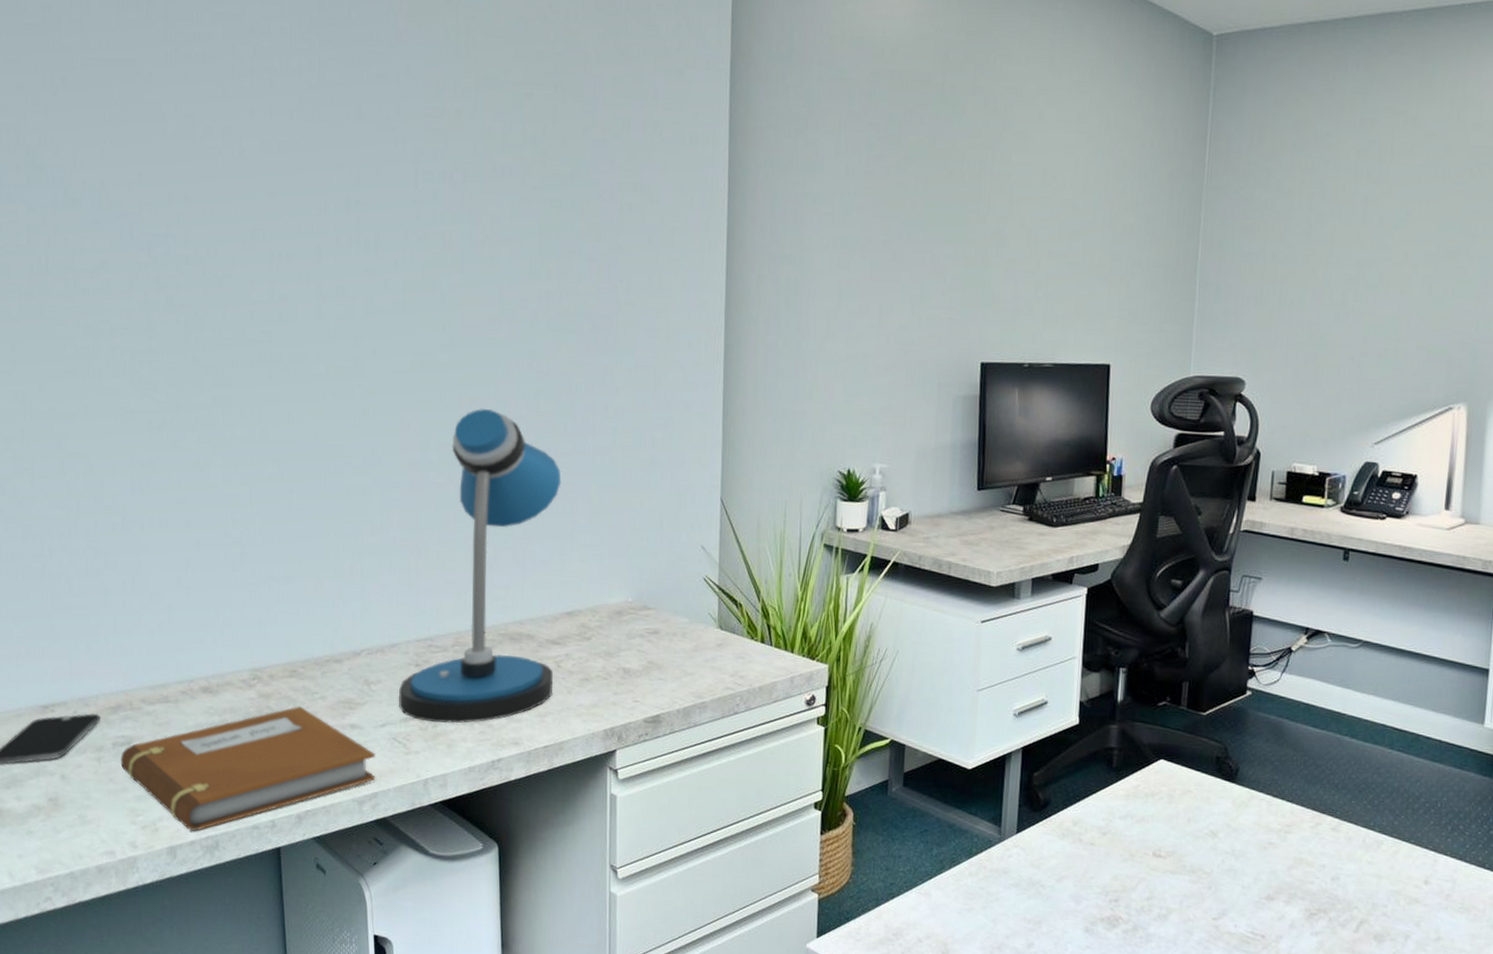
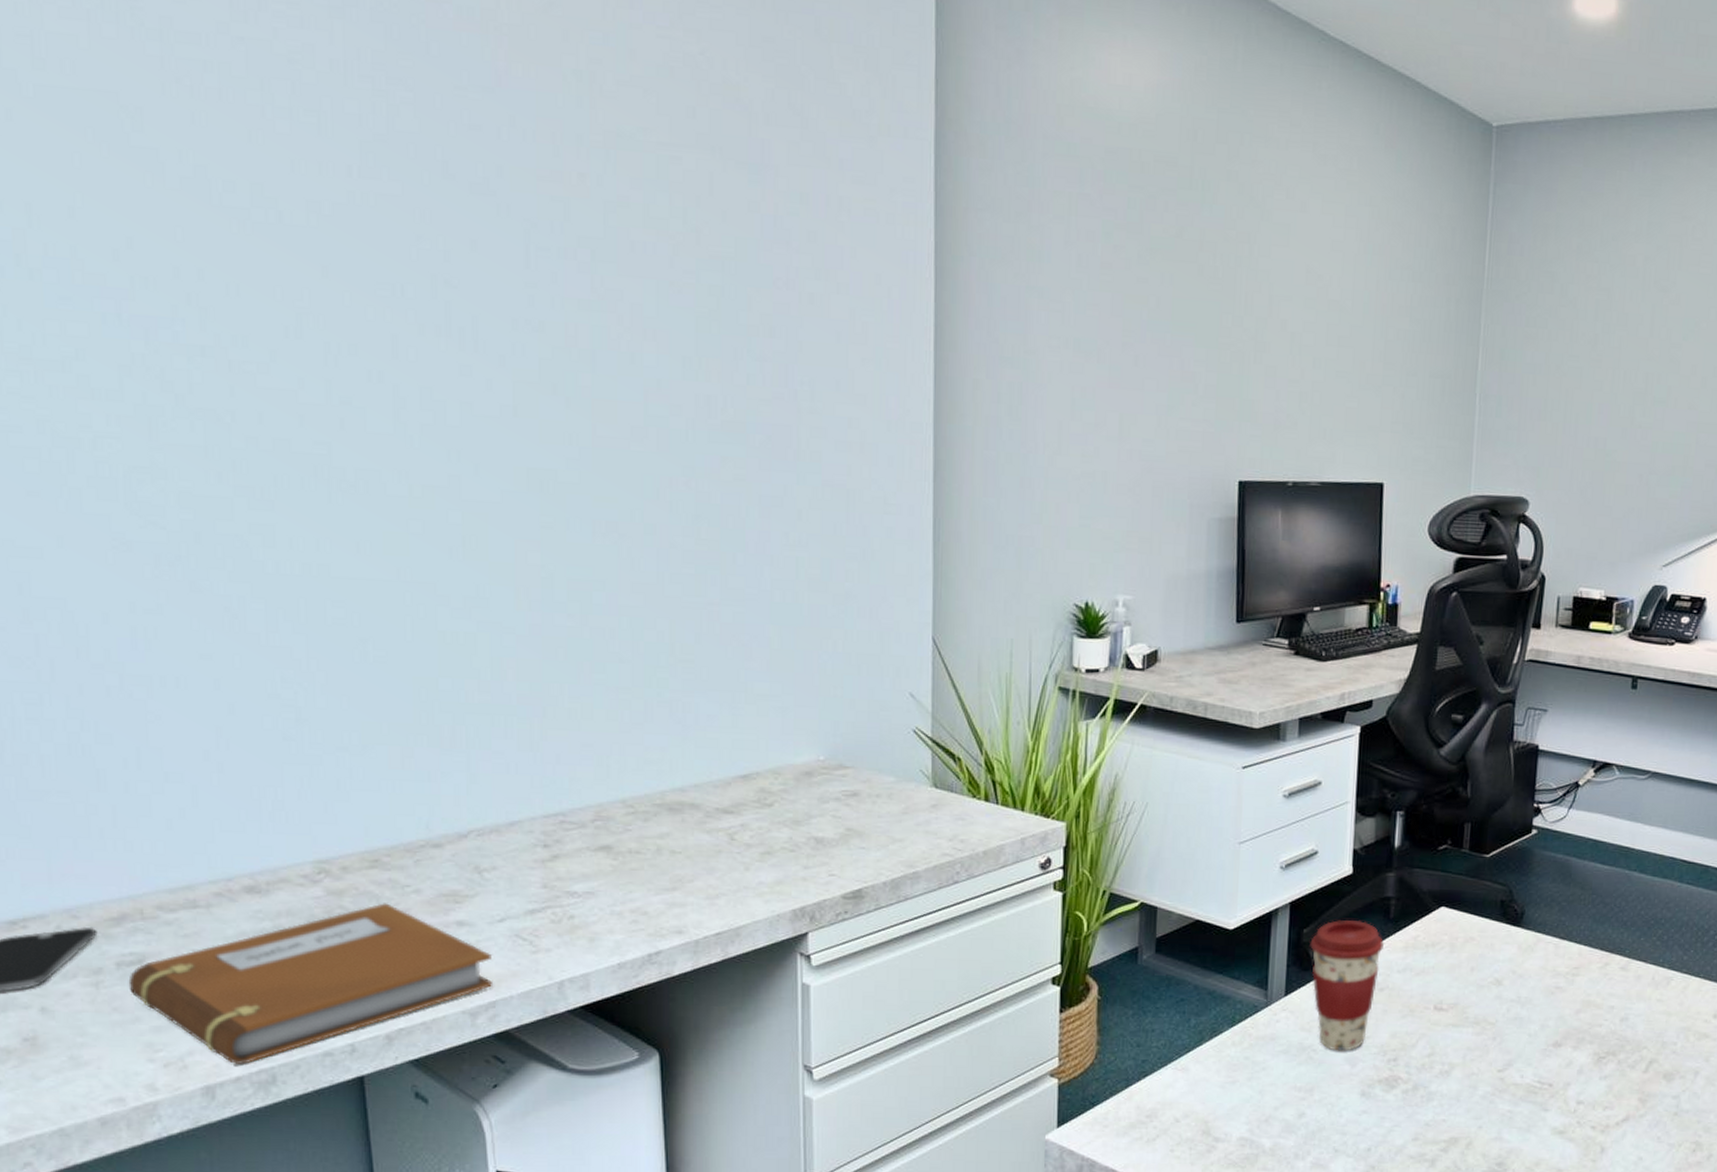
desk lamp: present [399,409,561,724] -> none [522,536,731,914]
coffee cup: none [1039,766,1108,889] -> present [1310,920,1385,1051]

